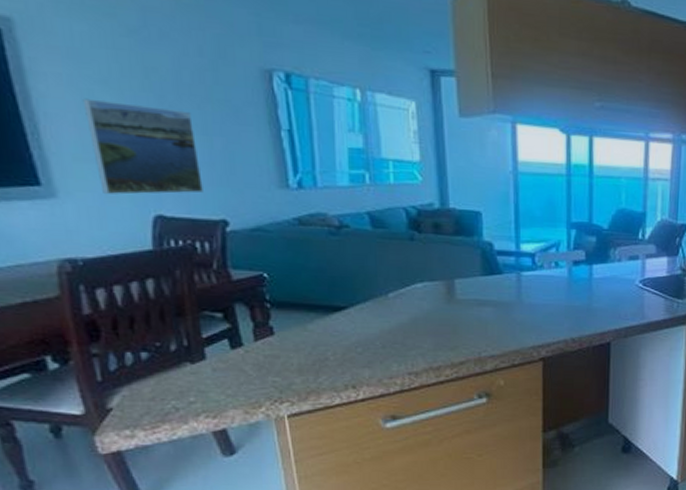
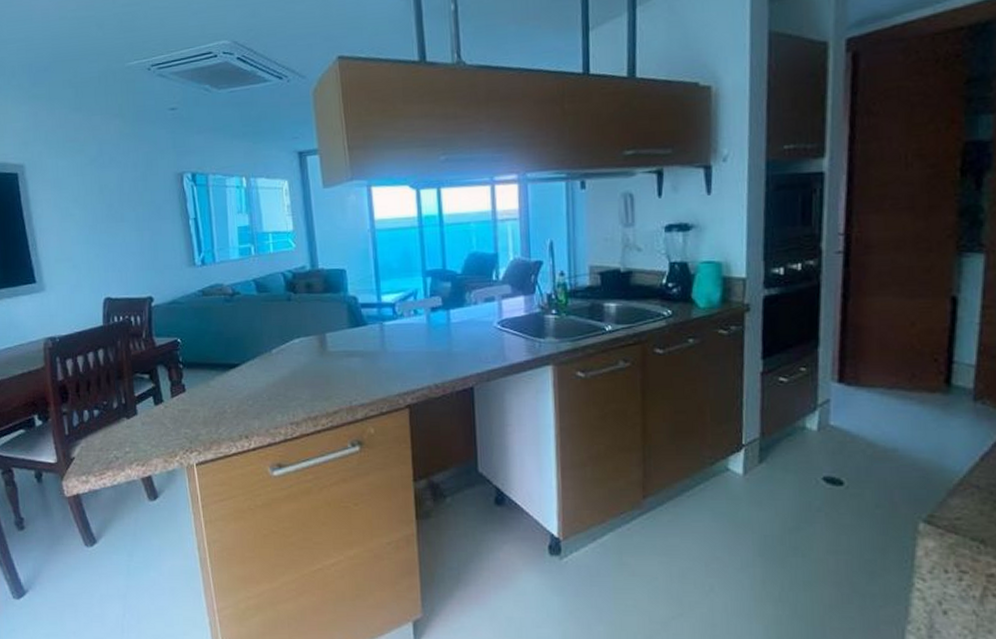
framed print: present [82,98,203,195] -> none [62,214,136,284]

